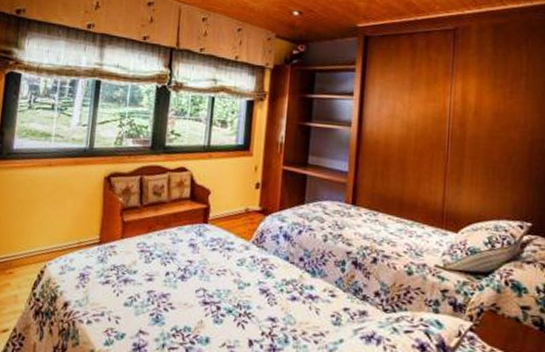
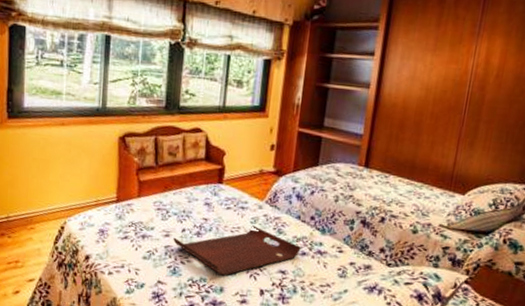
serving tray: none [156,268,291,325] -> present [173,225,301,276]

